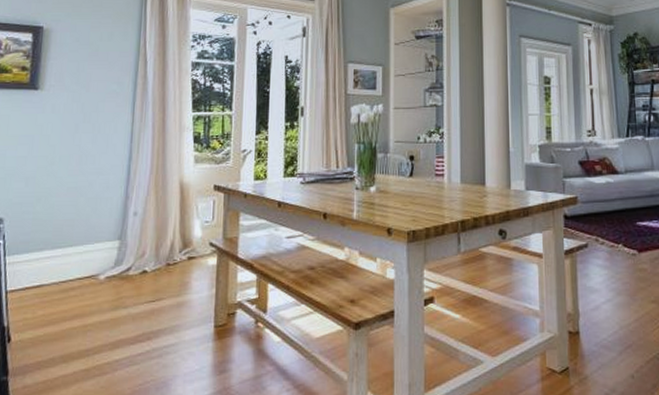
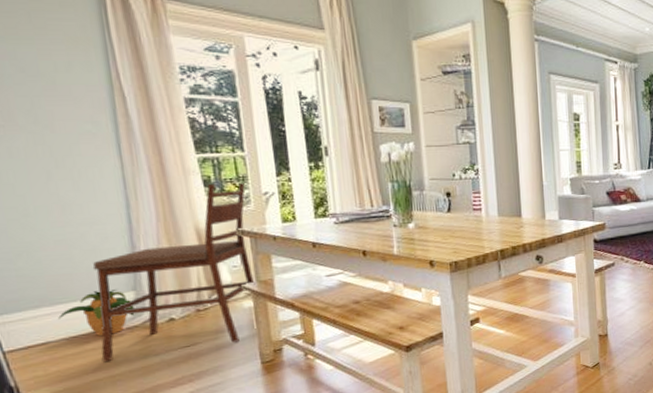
potted plant: none [55,238,116,282] -> present [58,289,134,336]
dining chair: none [80,140,228,311] -> present [92,183,255,363]

